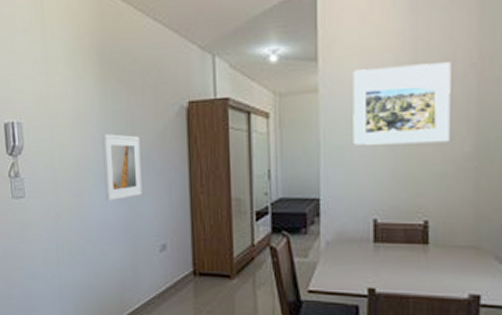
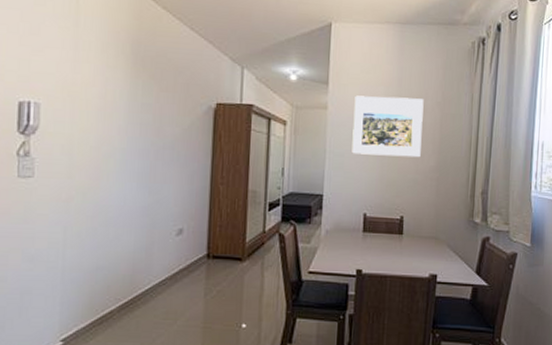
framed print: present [102,134,142,202] -> none [124,123,167,187]

